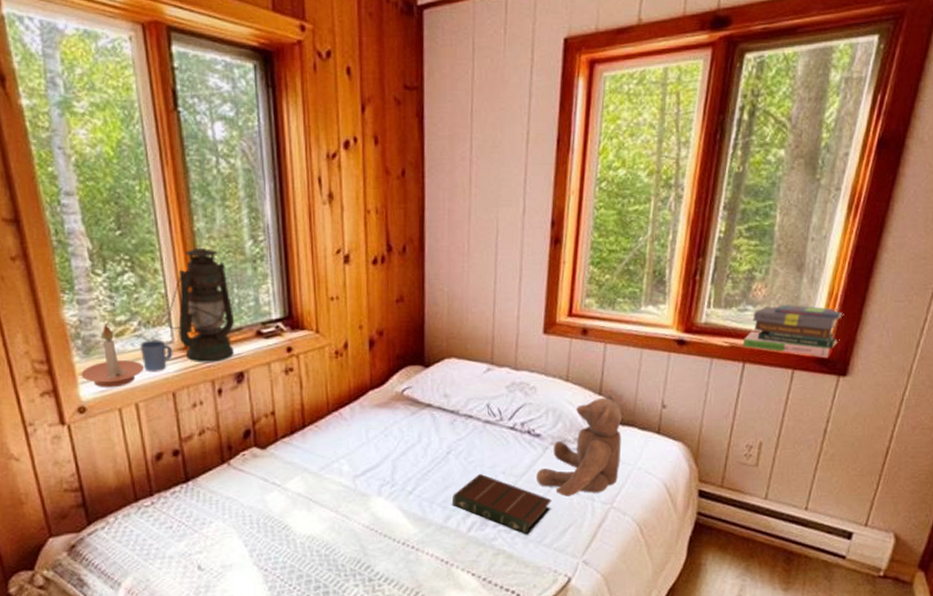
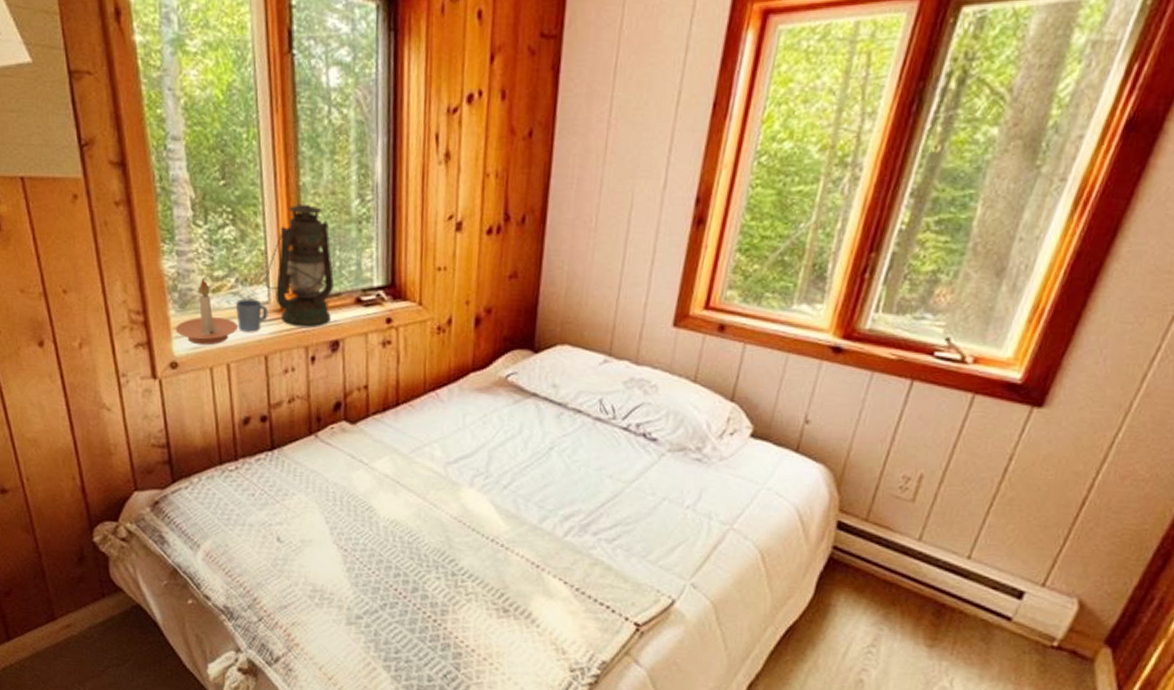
book: present [452,474,552,536] -> none [550,475,663,549]
teddy bear: present [537,393,621,497] -> none [647,401,755,511]
books: present [742,304,844,357] -> none [913,314,1050,383]

